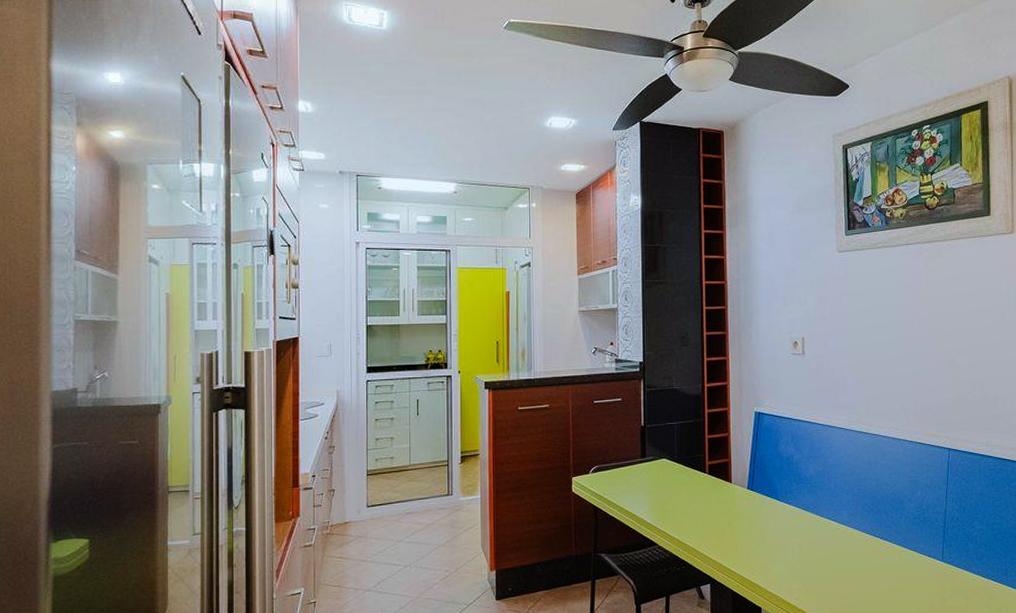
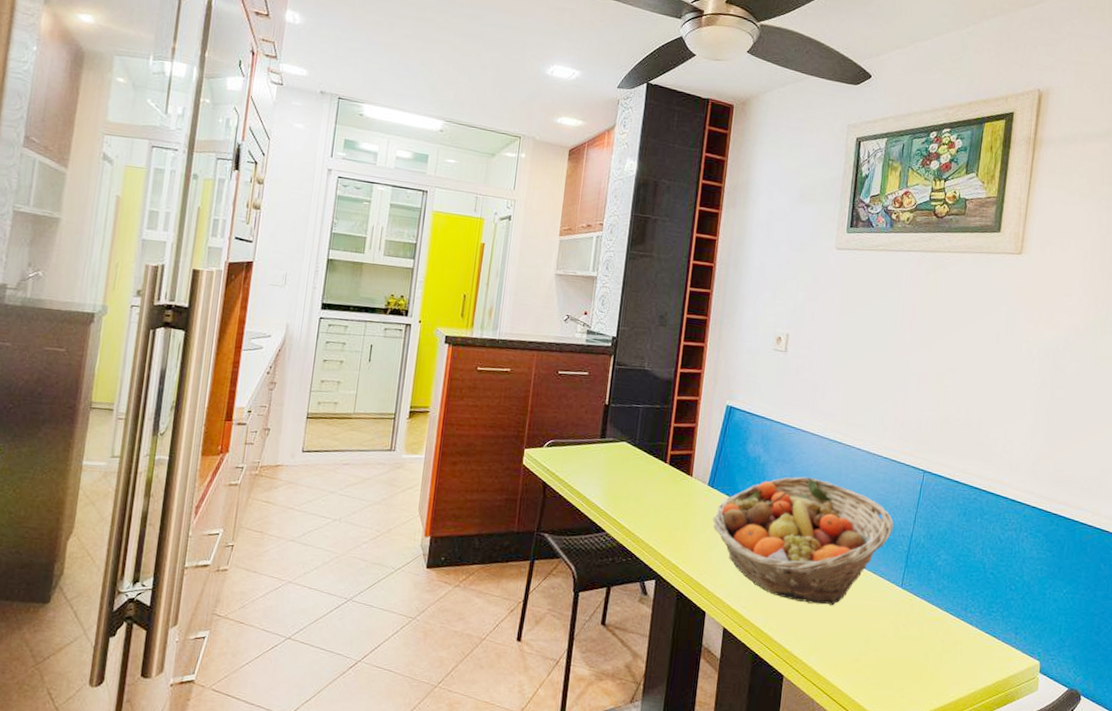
fruit basket: none [756,469,928,587] -> present [712,476,894,606]

